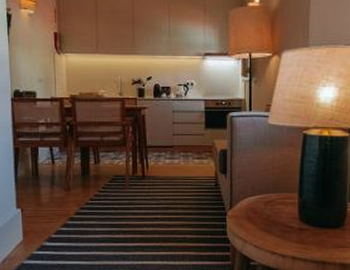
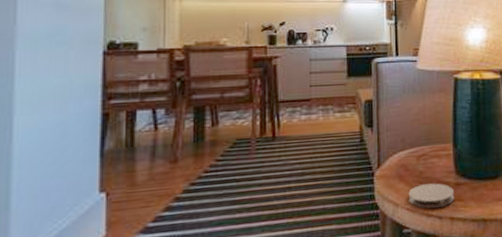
coaster: none [256,226,297,247] -> present [408,183,454,209]

